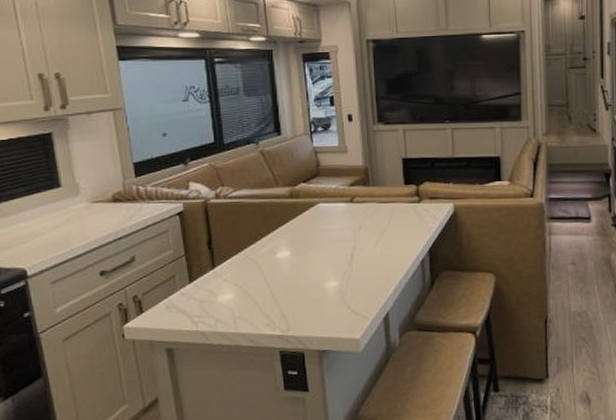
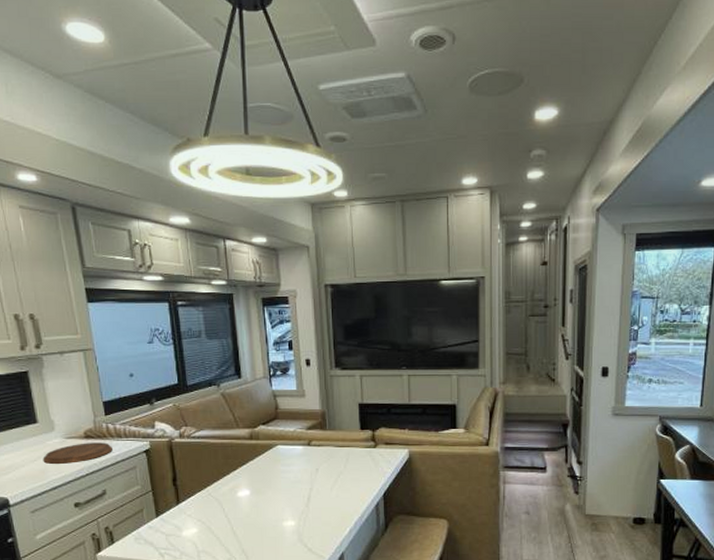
cutting board: none [66,205,143,231] -> present [43,442,112,465]

